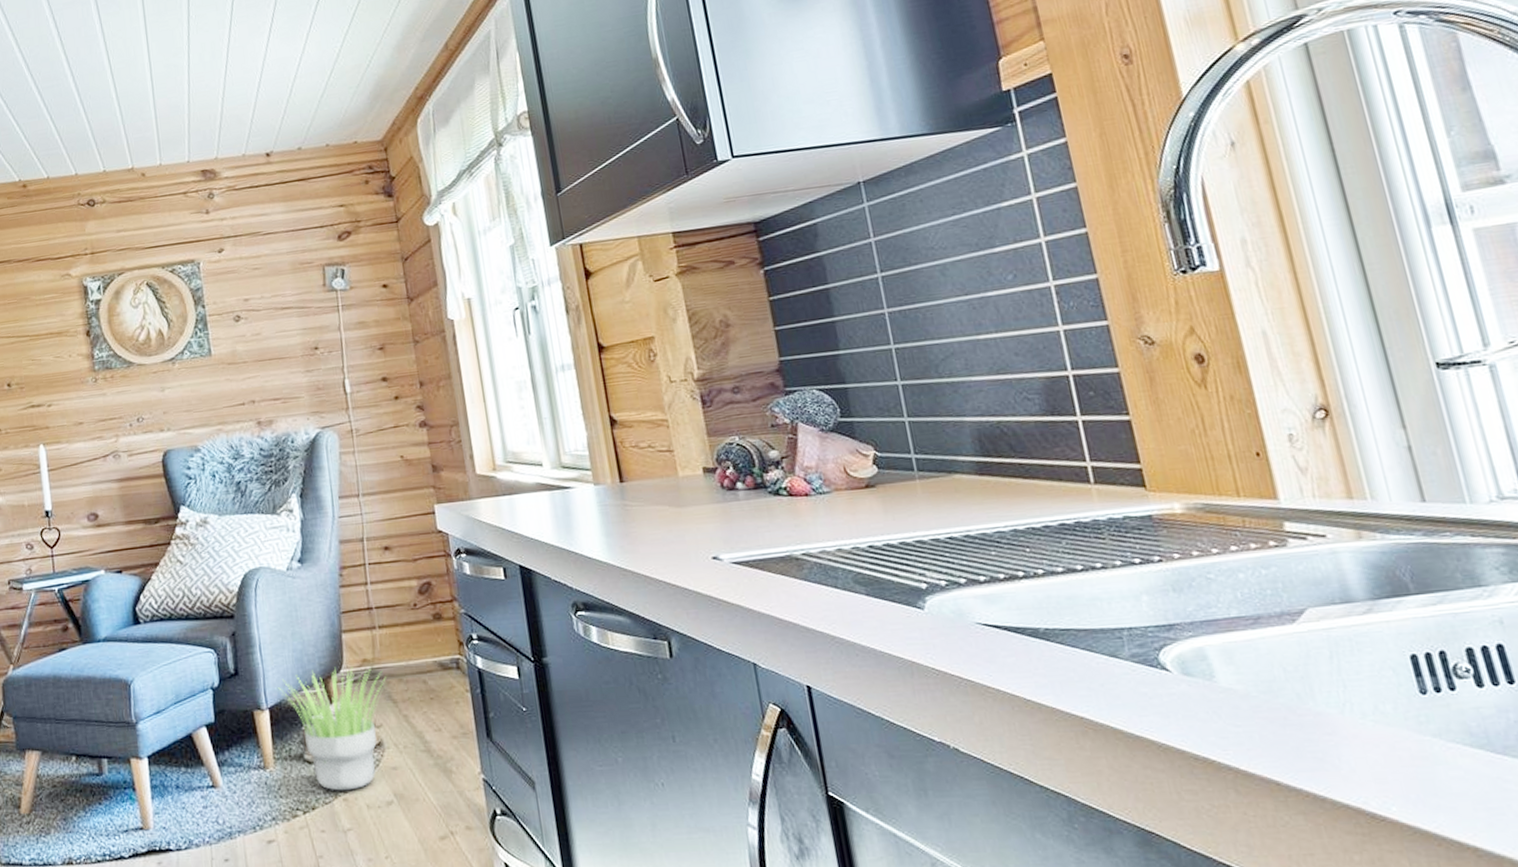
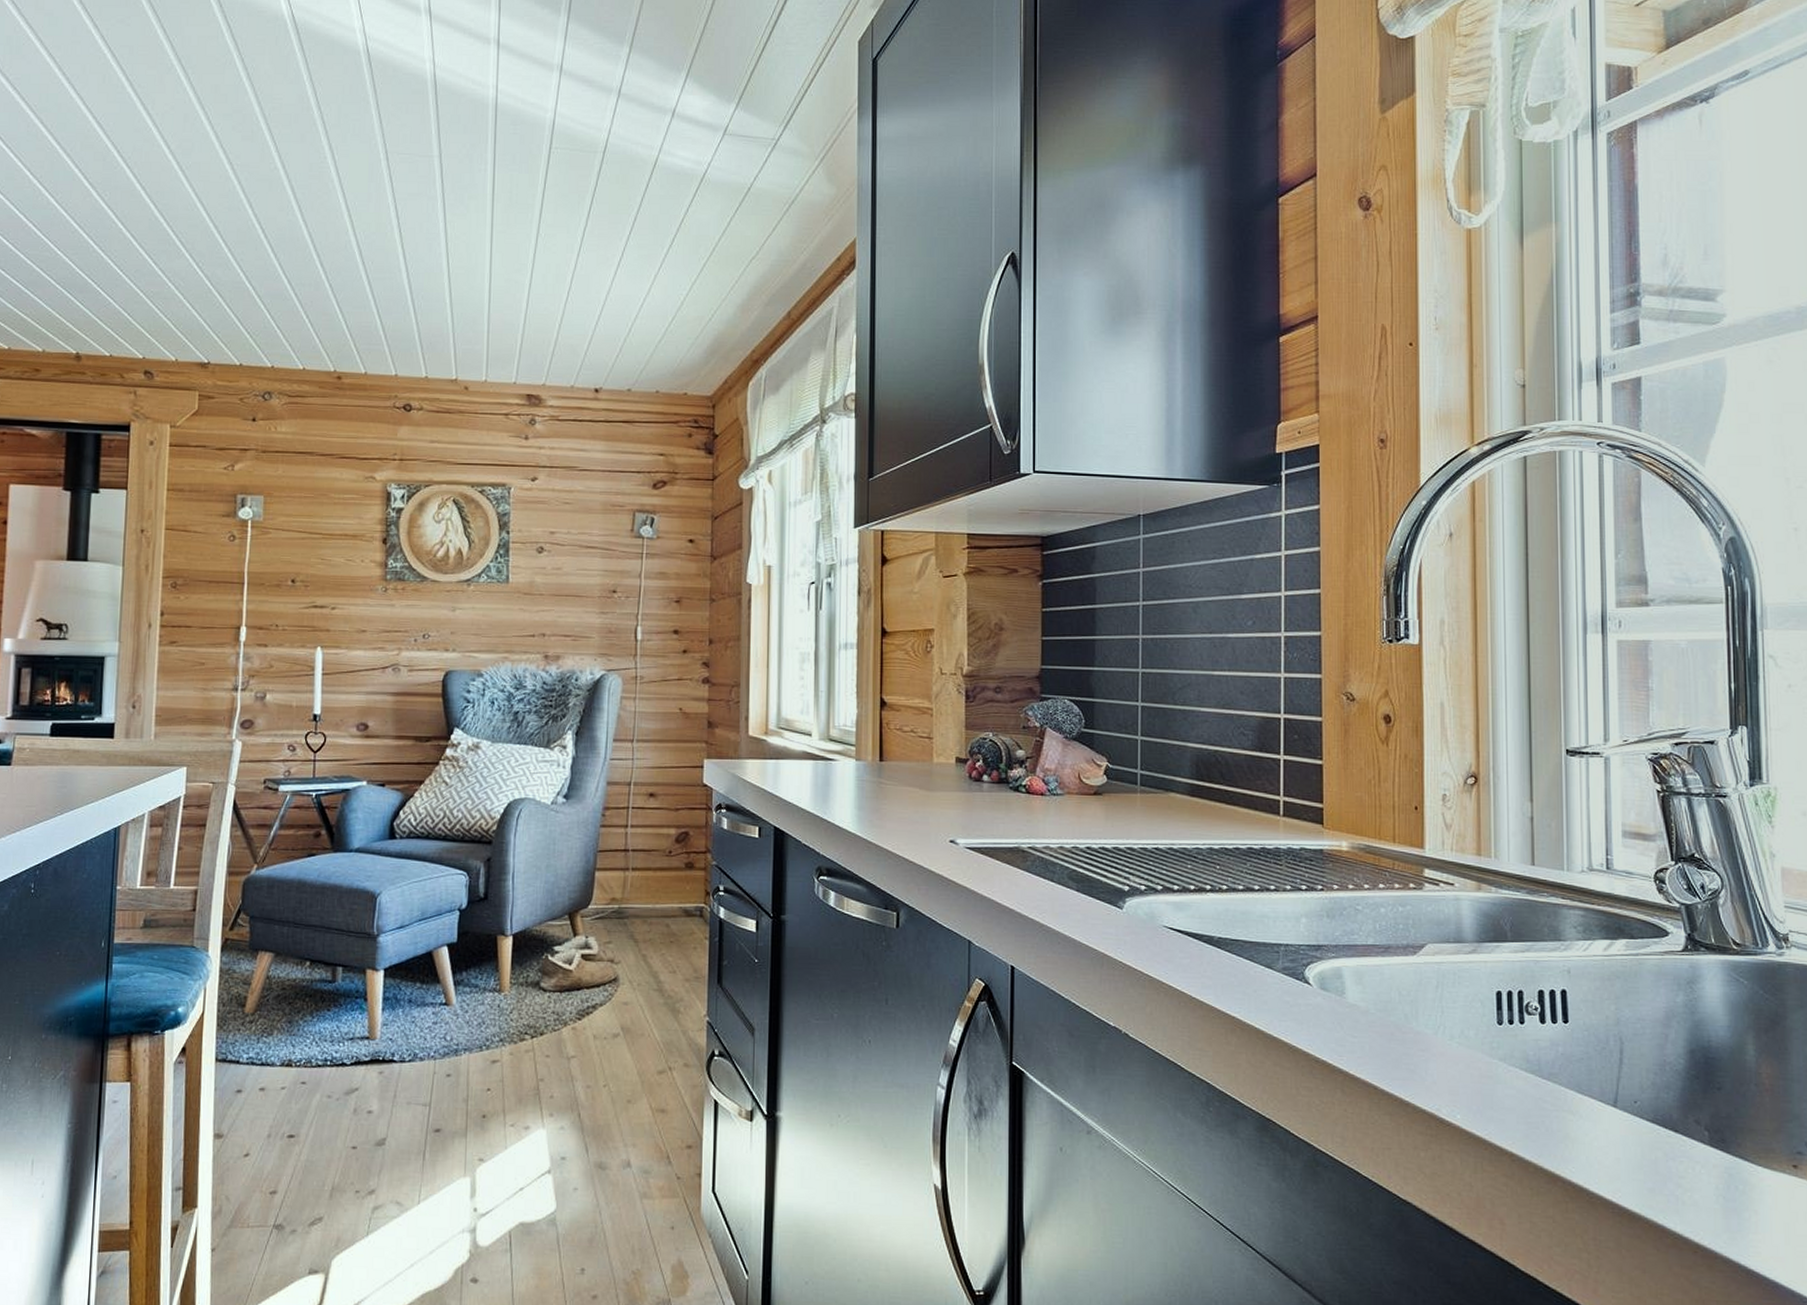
potted plant: present [278,667,386,791] -> none [525,902,631,1020]

